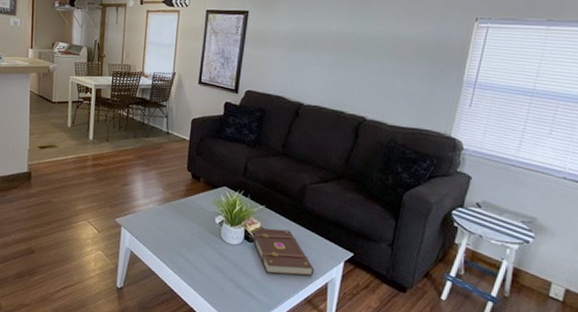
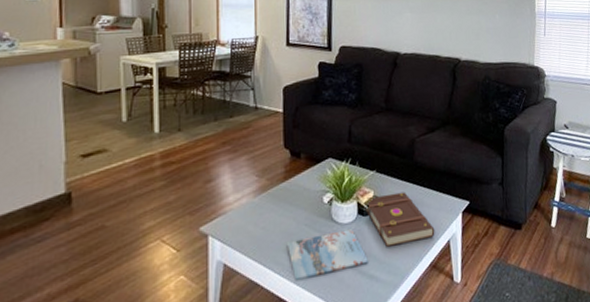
magazine: none [180,246,248,282] -> present [286,229,368,282]

